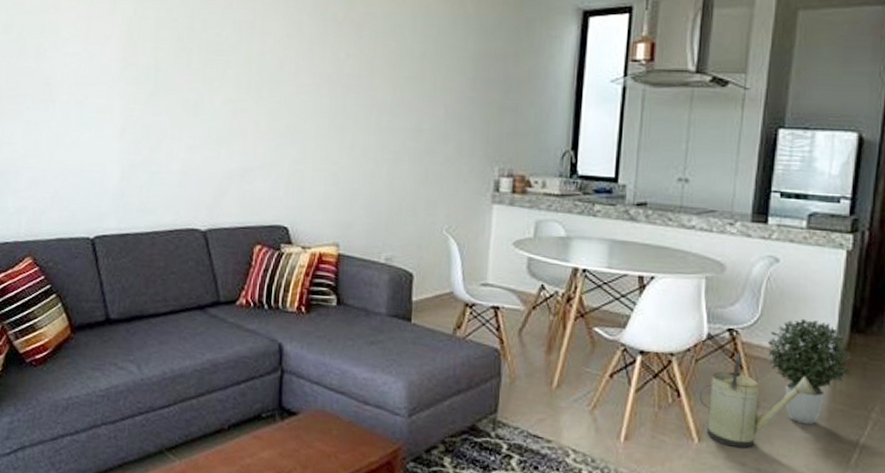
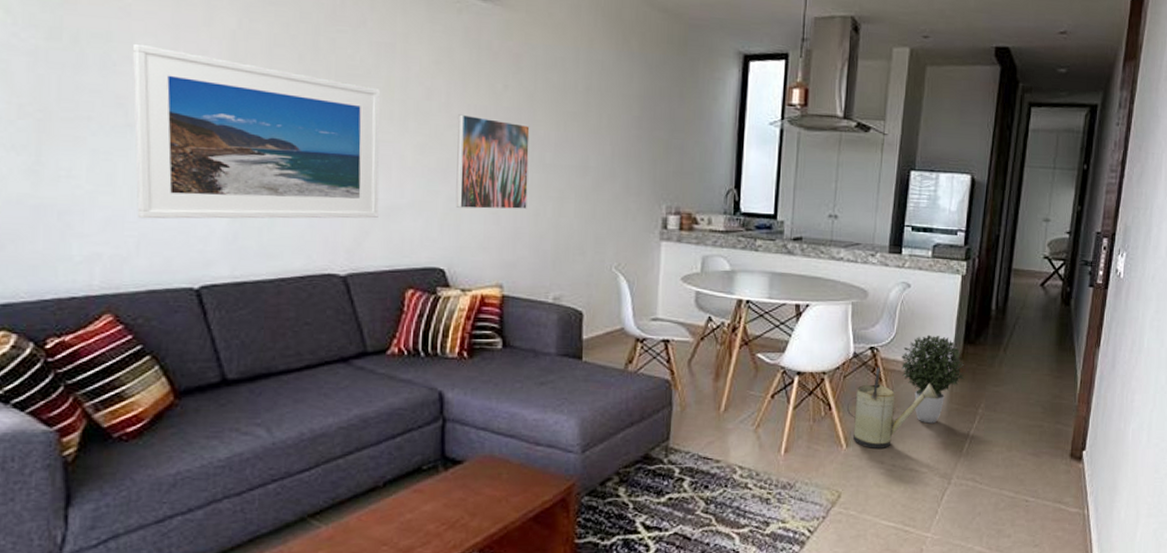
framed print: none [53,33,240,179] -> present [132,43,380,219]
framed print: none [300,82,369,172] -> present [455,114,530,210]

